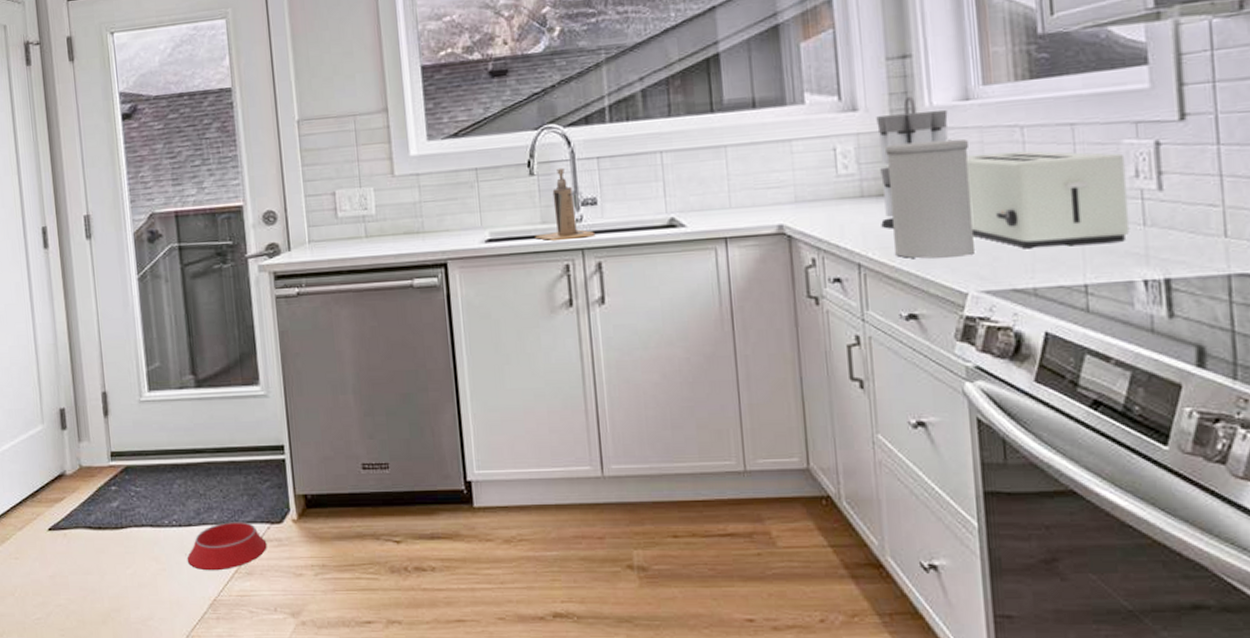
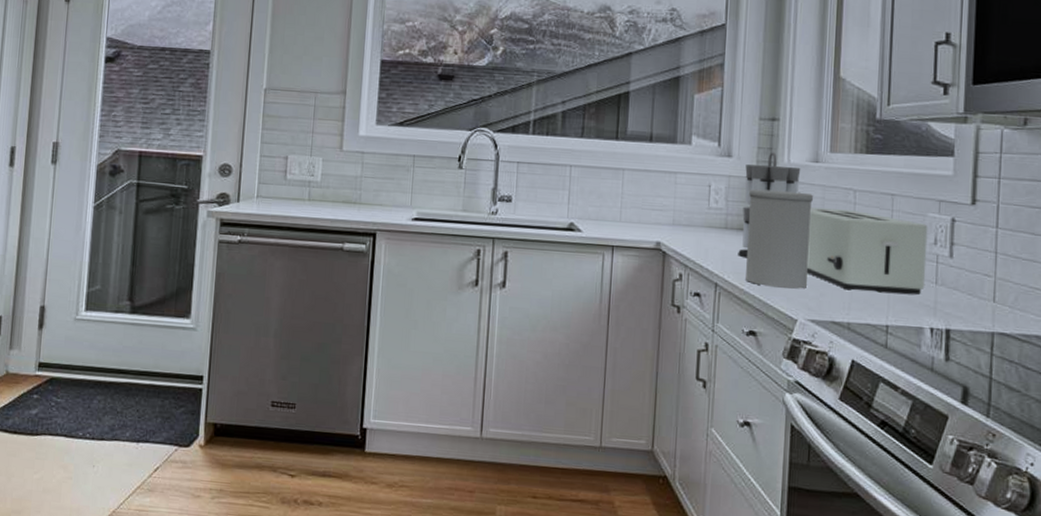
pet bowl: present [187,522,267,570] -> none [94,440,172,484]
soap dispenser: present [535,167,596,242] -> none [455,166,507,229]

